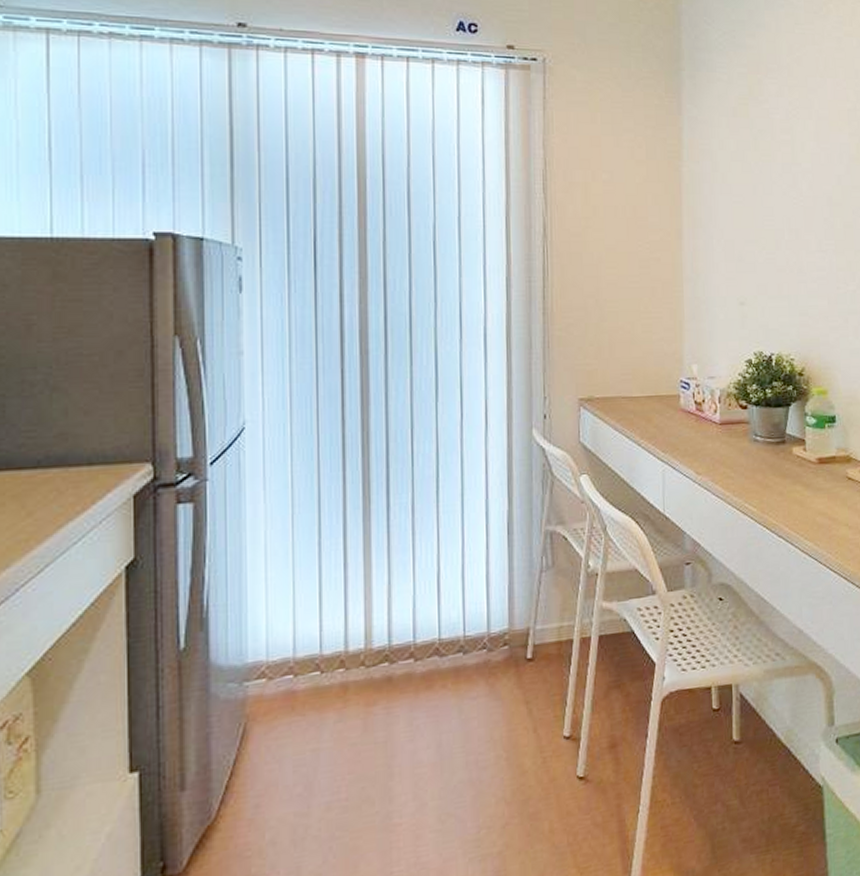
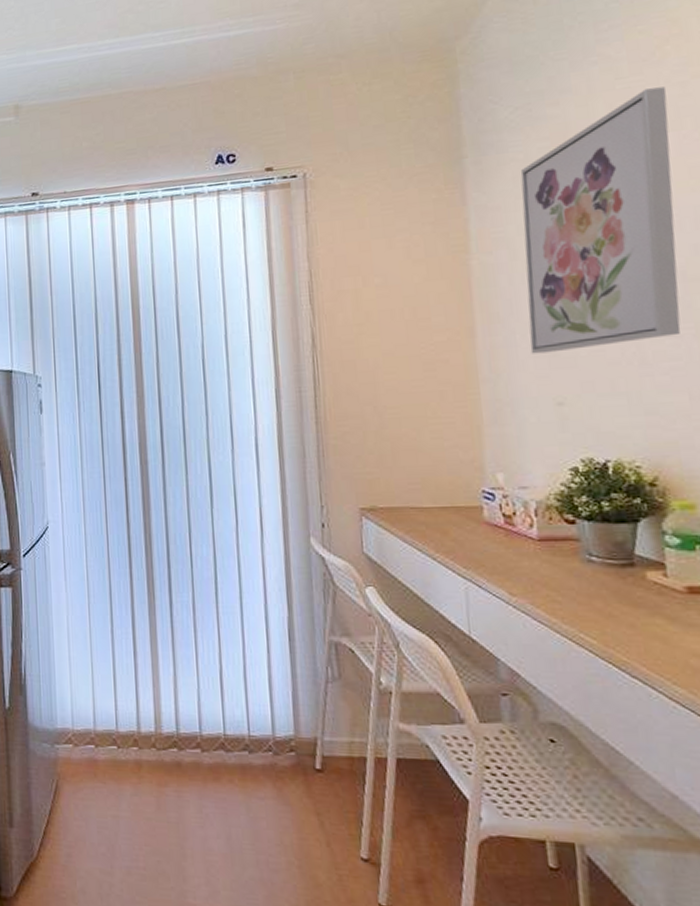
wall art: none [723,38,828,258] -> present [520,87,681,354]

